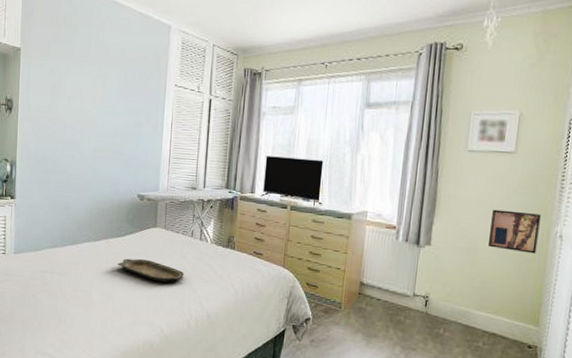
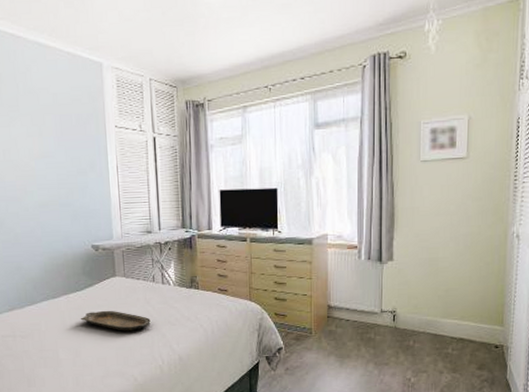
wall art: present [487,209,541,254] -> none [448,216,497,257]

